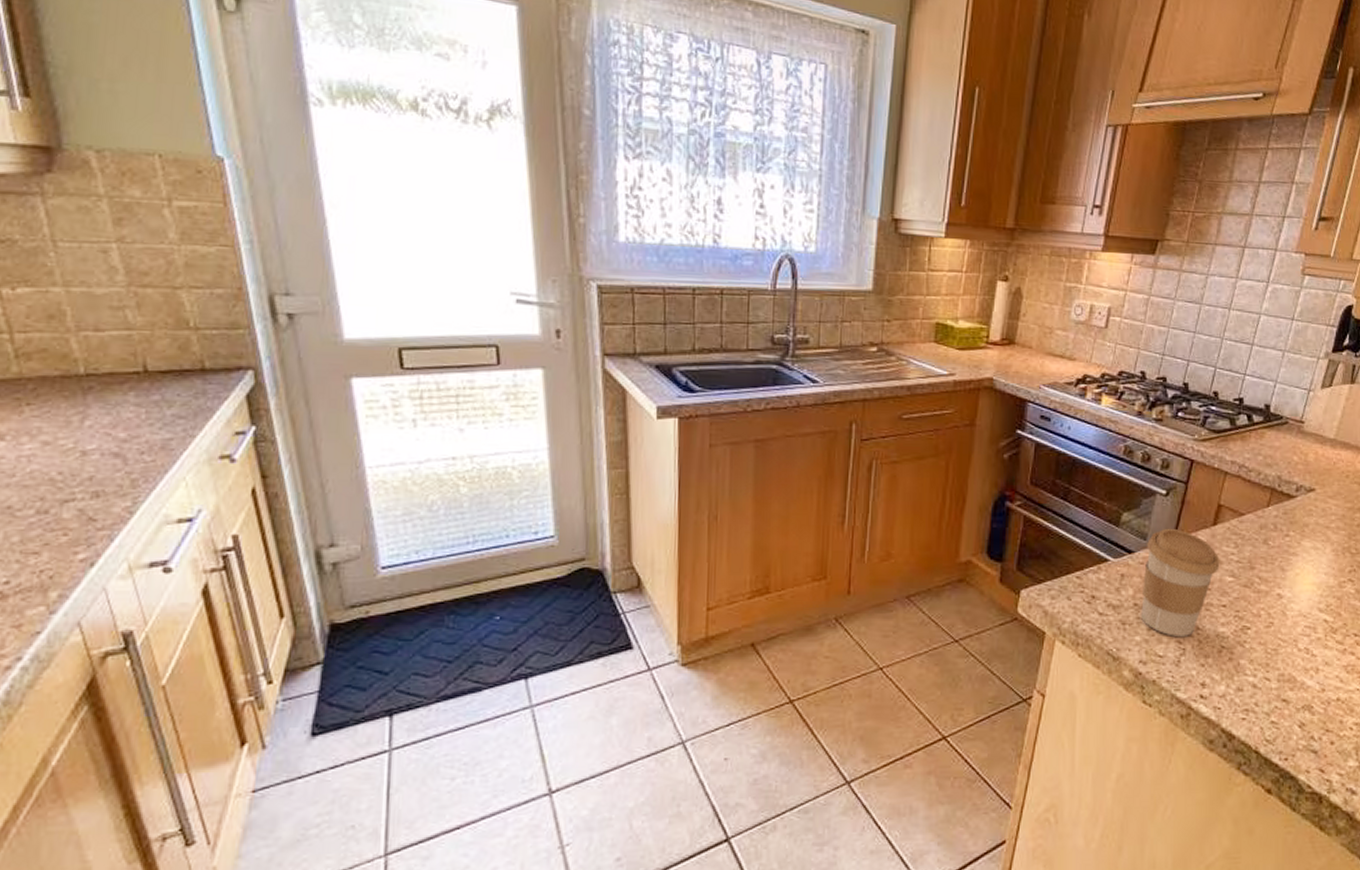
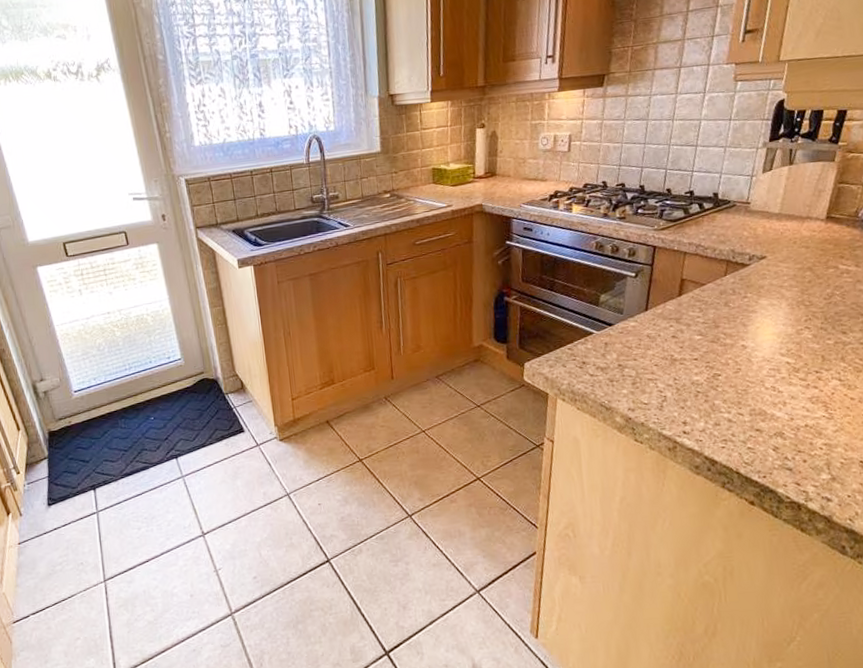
coffee cup: present [1141,528,1220,636] -> none [624,302,689,388]

